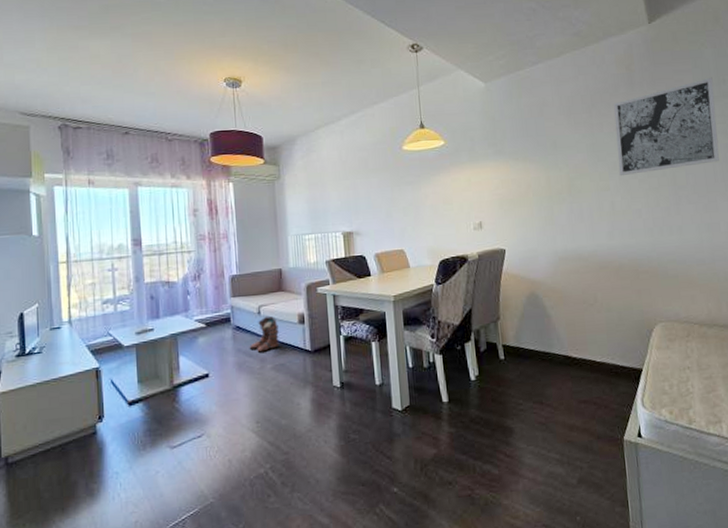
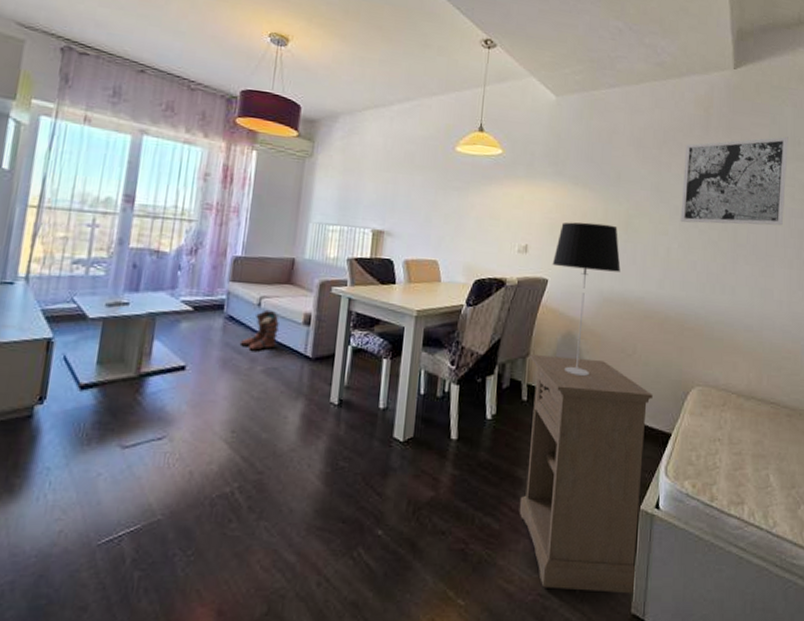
nightstand: none [500,313,631,519] -> present [519,355,653,594]
table lamp: none [506,190,571,330] -> present [552,222,621,376]

